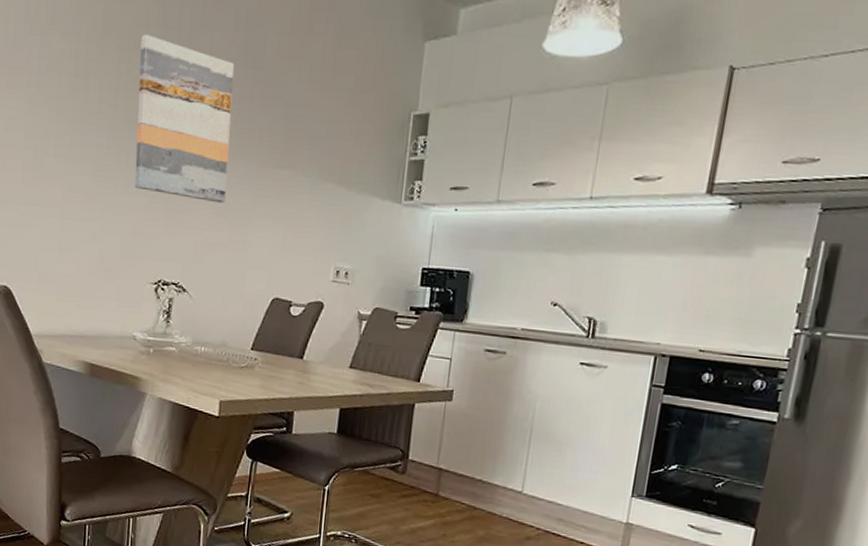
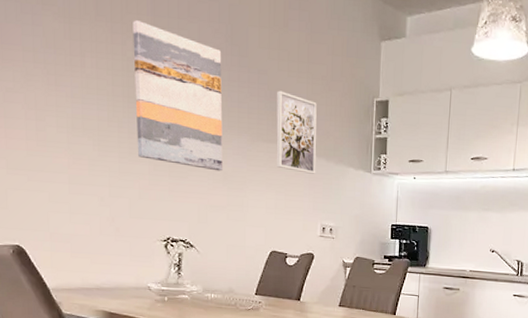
wall art: none [287,107,341,206] -> present [276,90,317,174]

